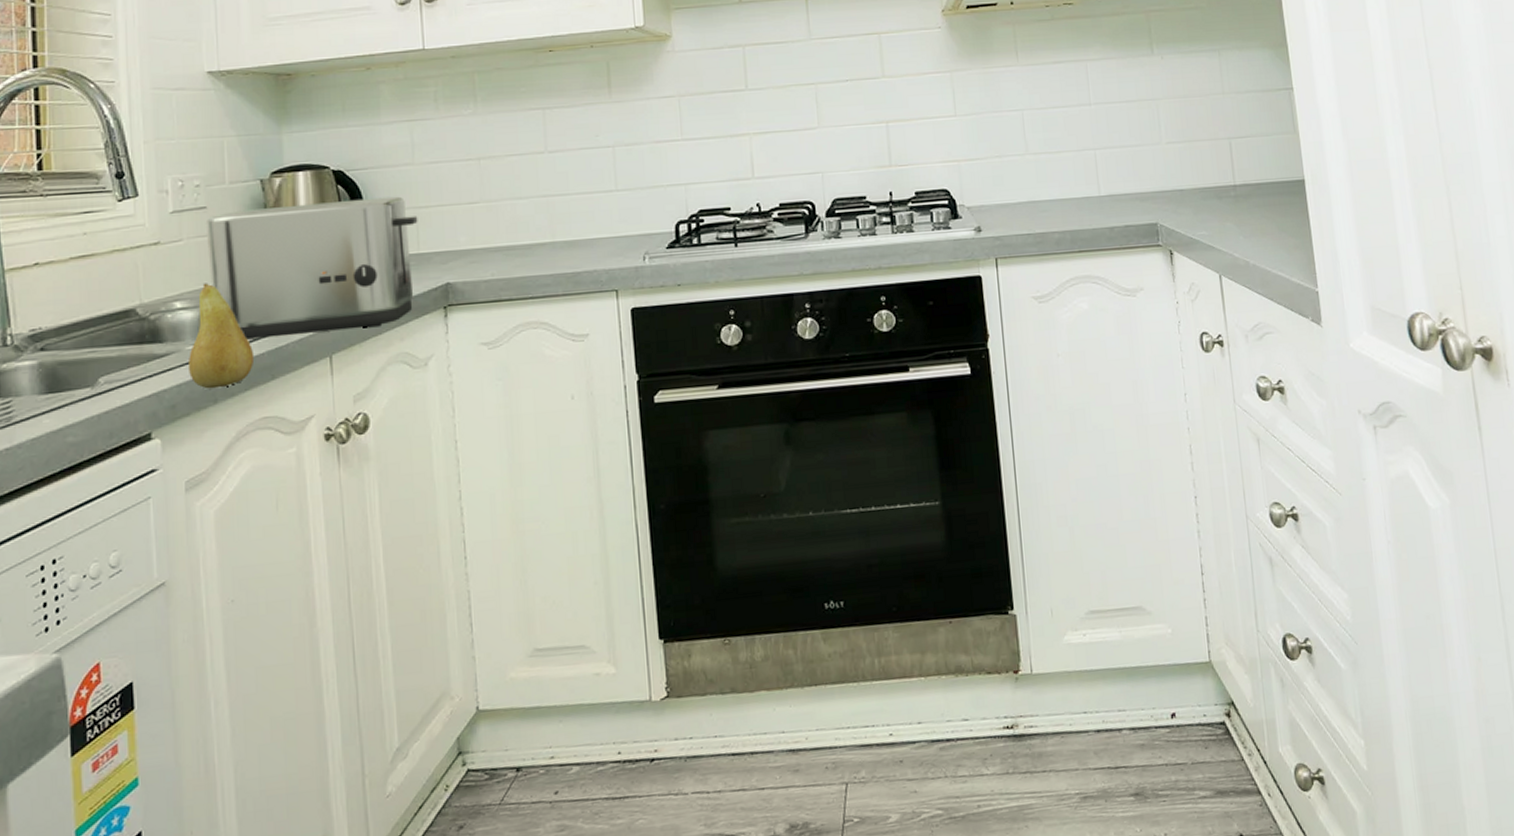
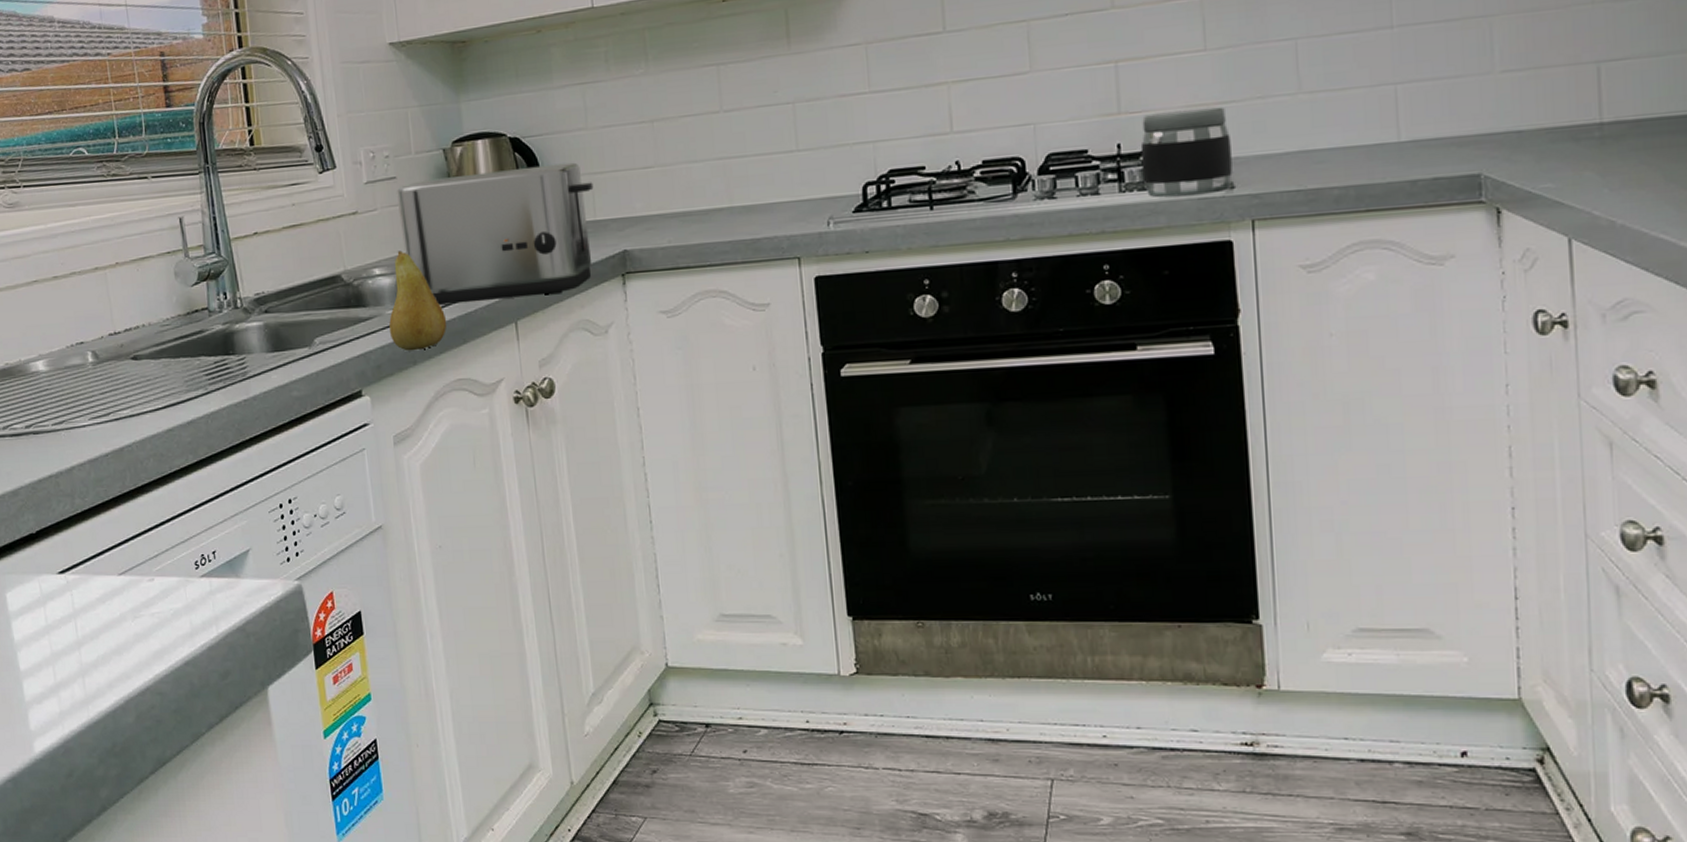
jar: none [908,162,980,239] -> present [1140,105,1233,198]

